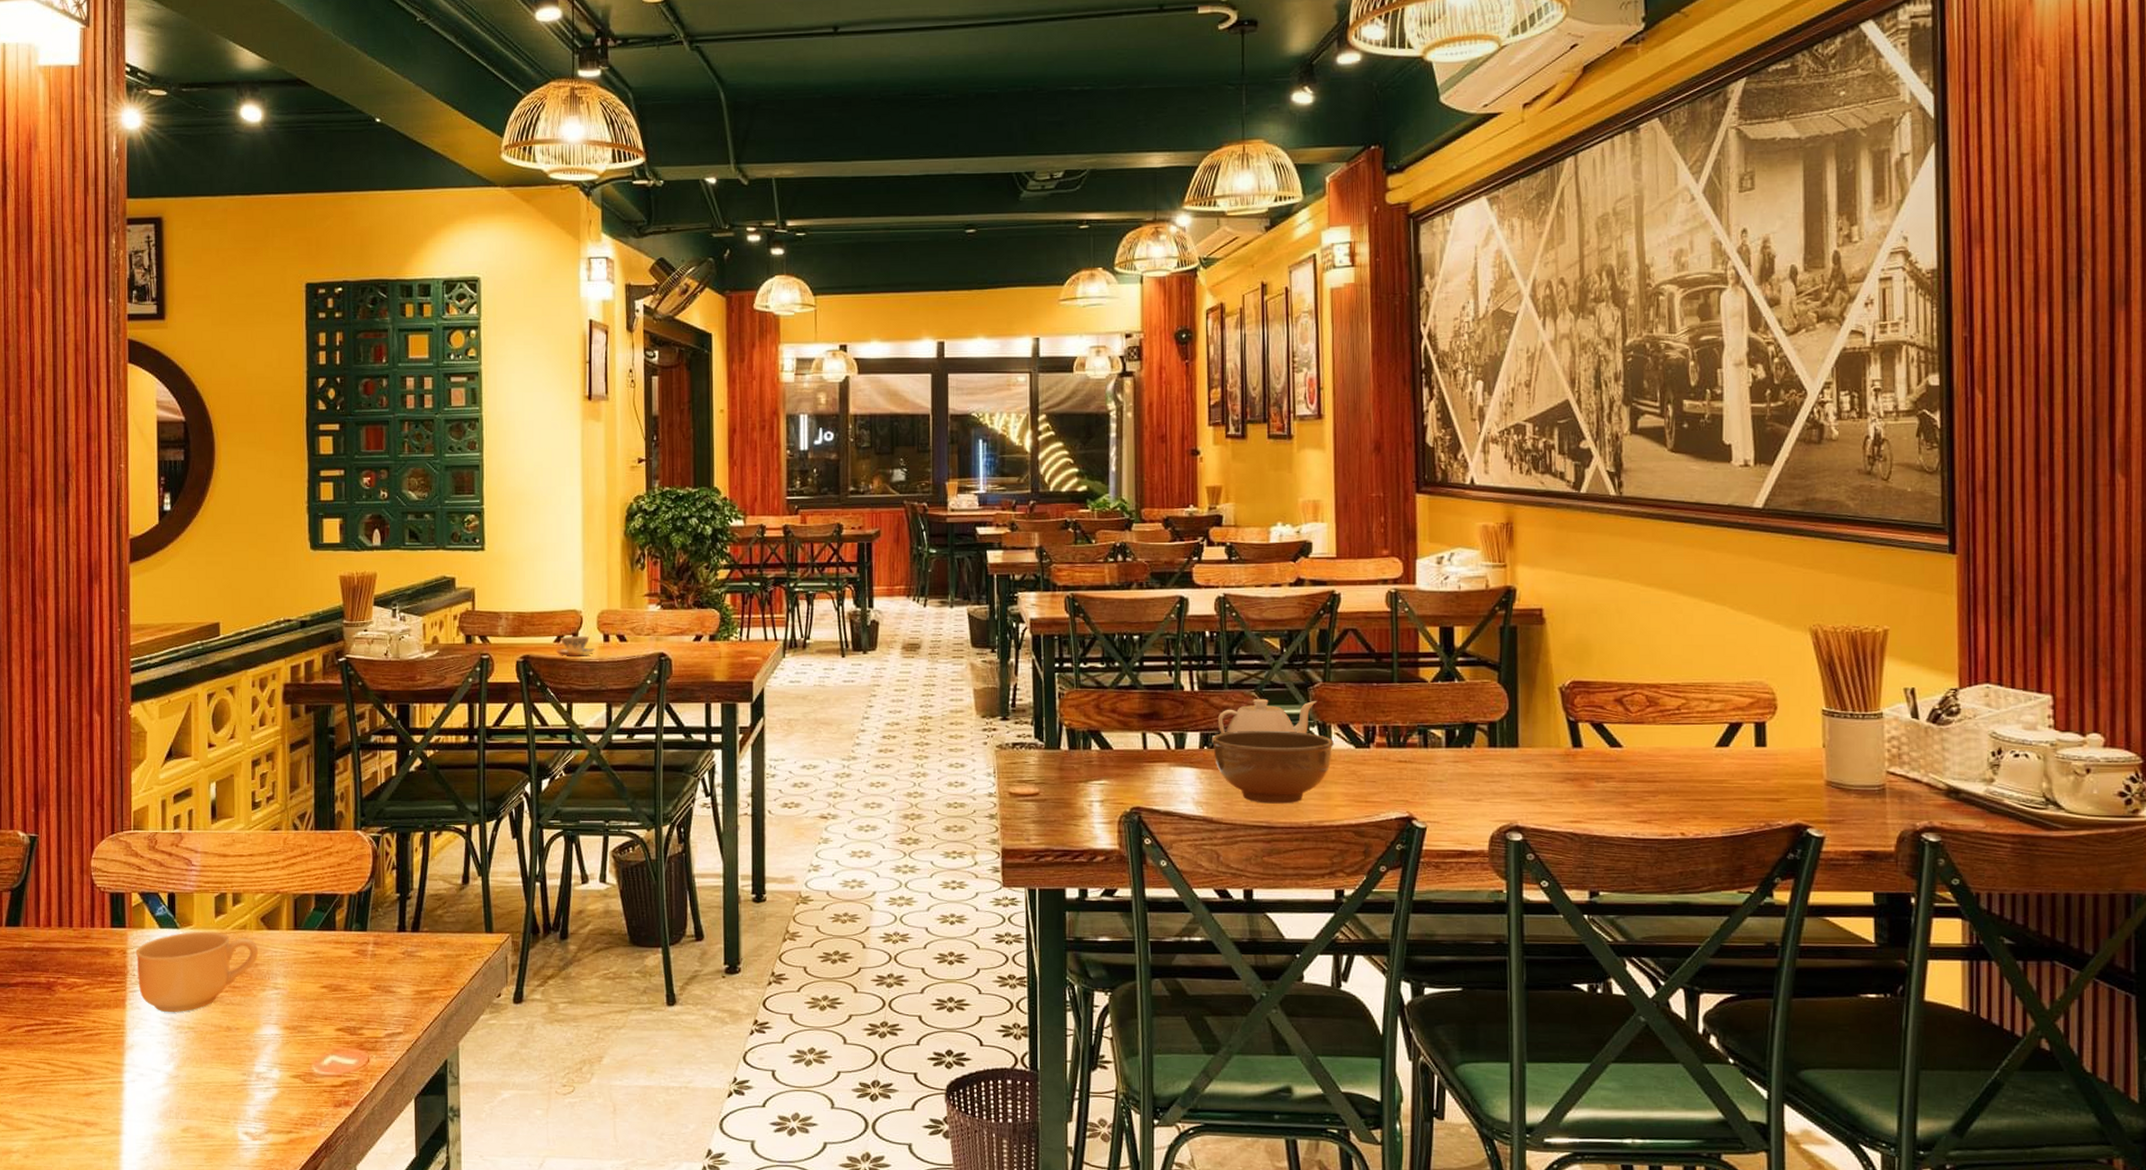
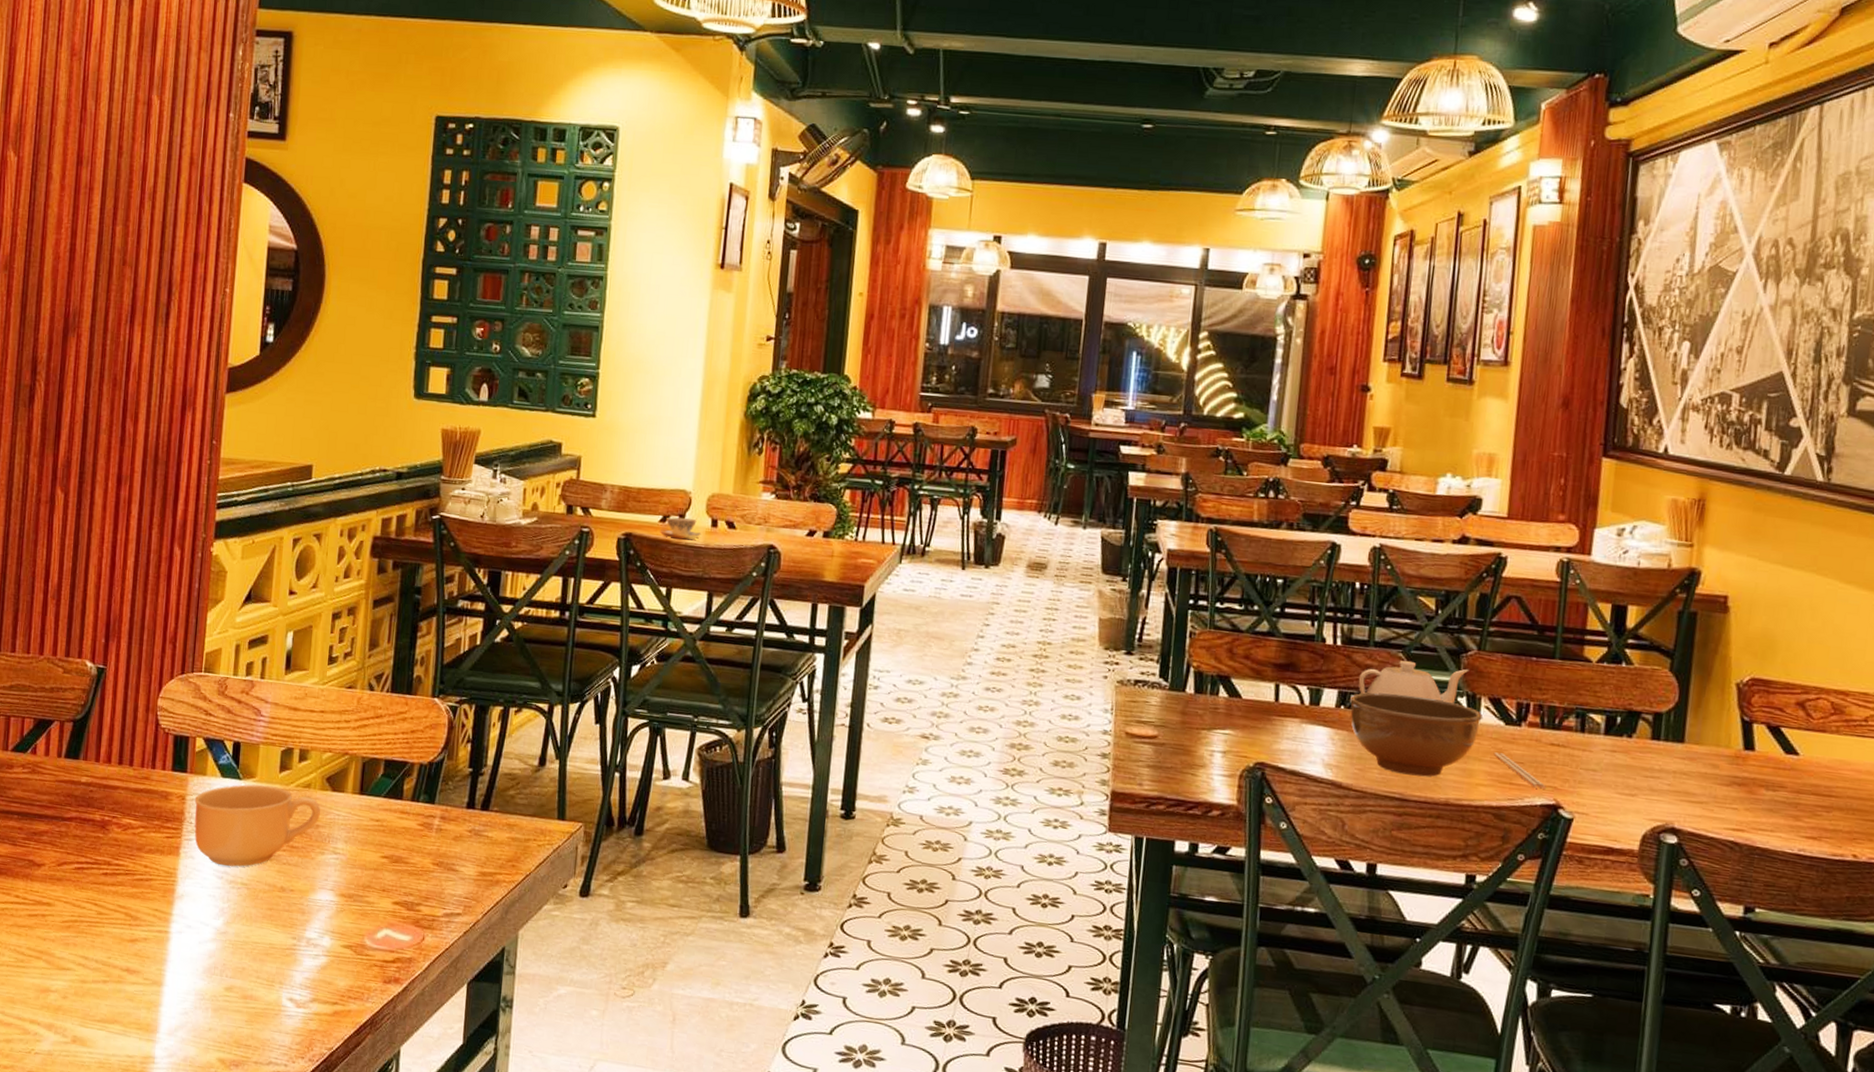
chopsticks: none [1347,774,1398,804] -> present [1493,752,1546,789]

